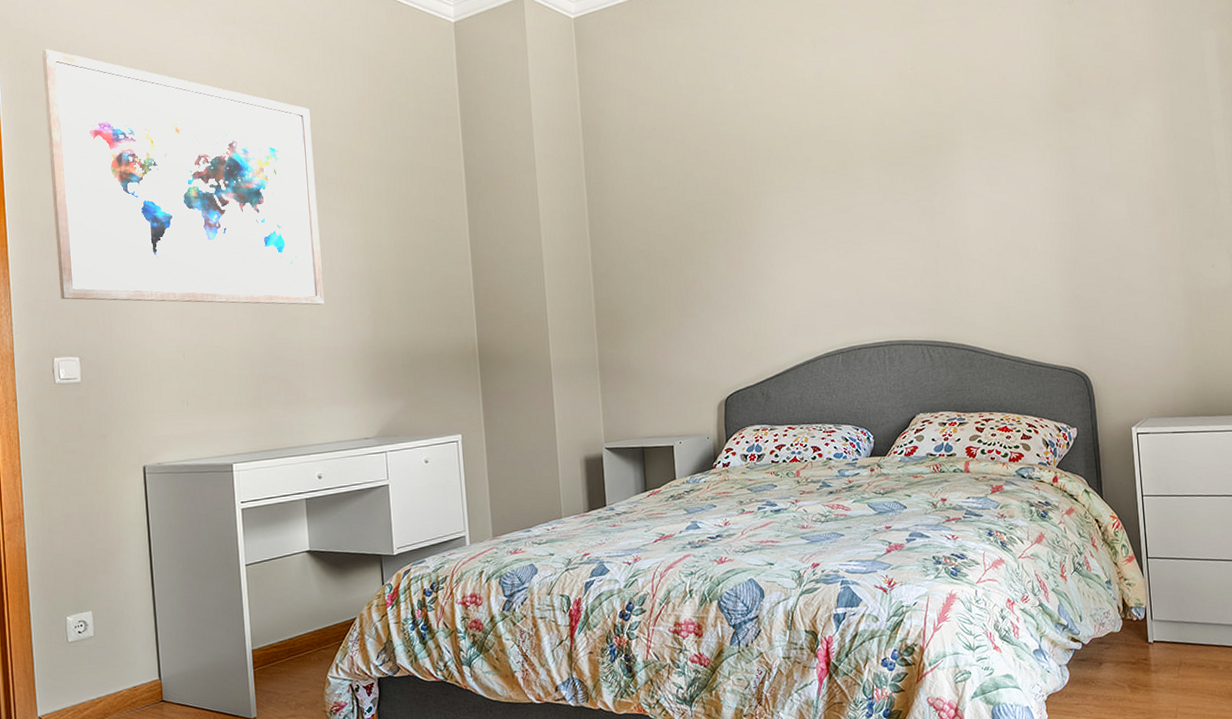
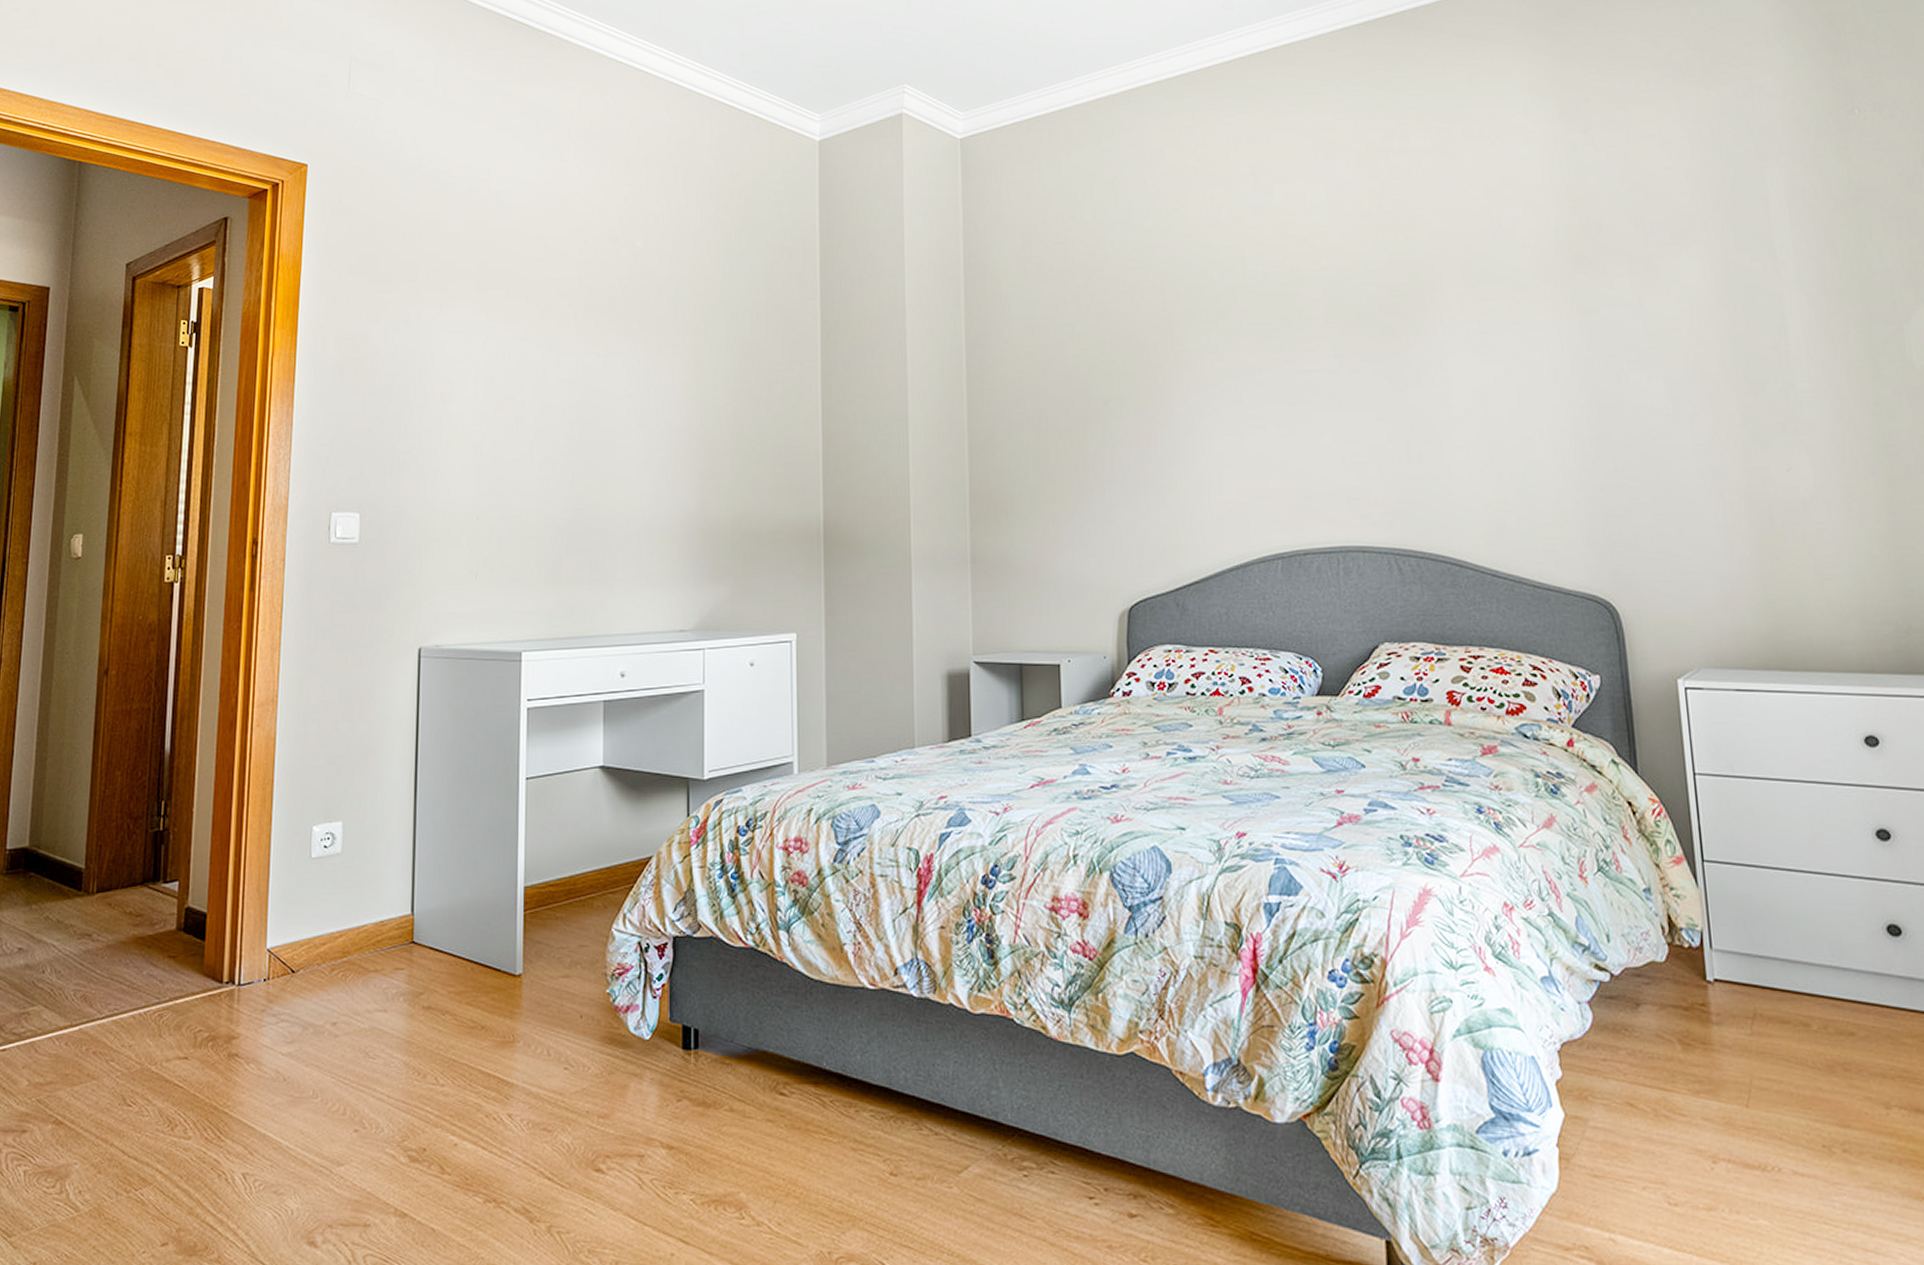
wall art: present [41,49,324,305] -> none [346,161,646,465]

